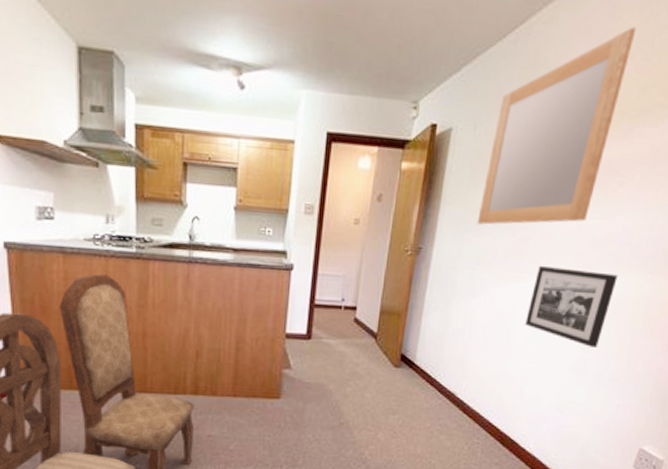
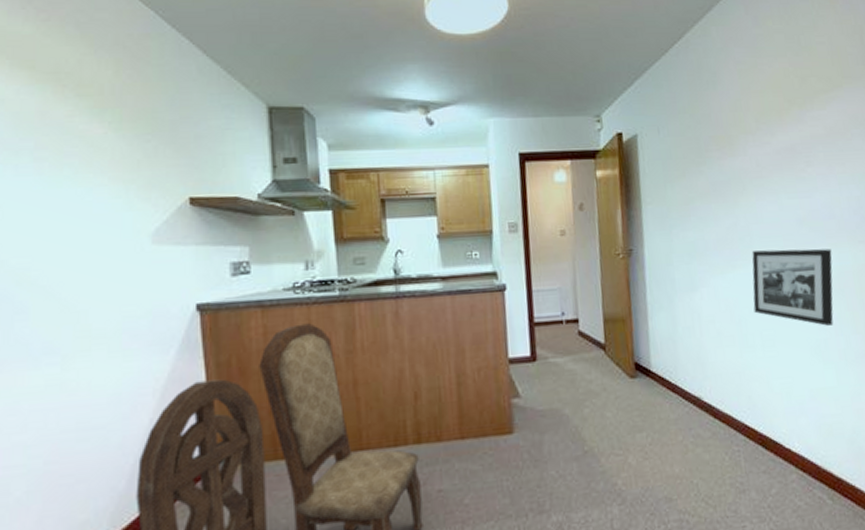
home mirror: present [477,27,637,225] -> none [676,31,786,219]

